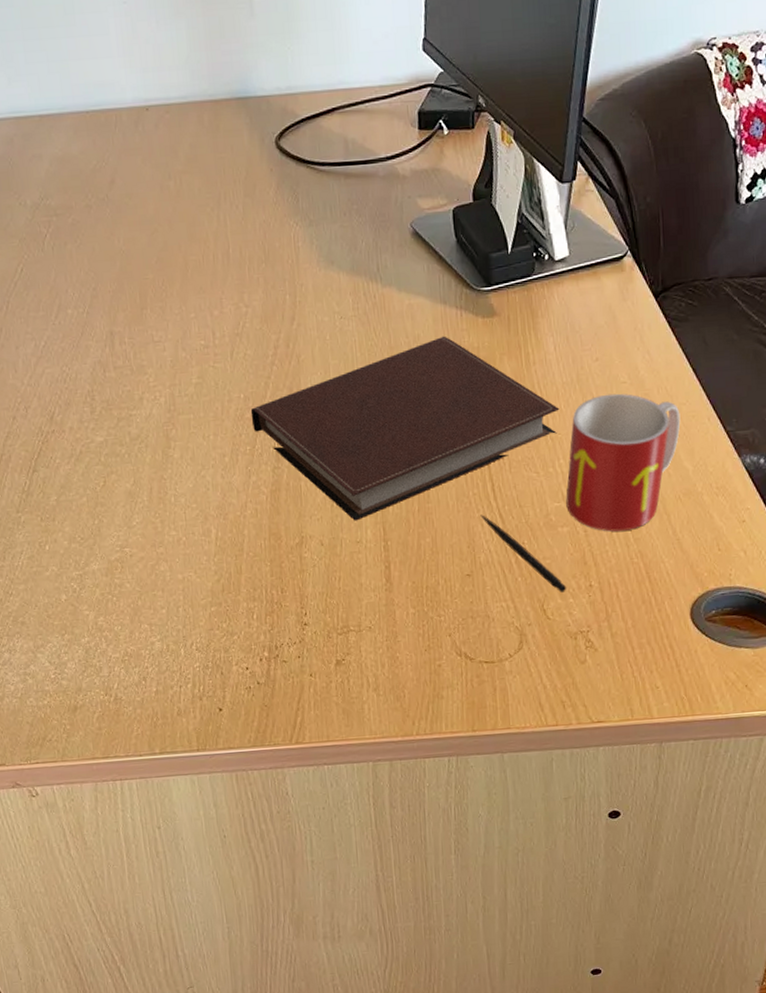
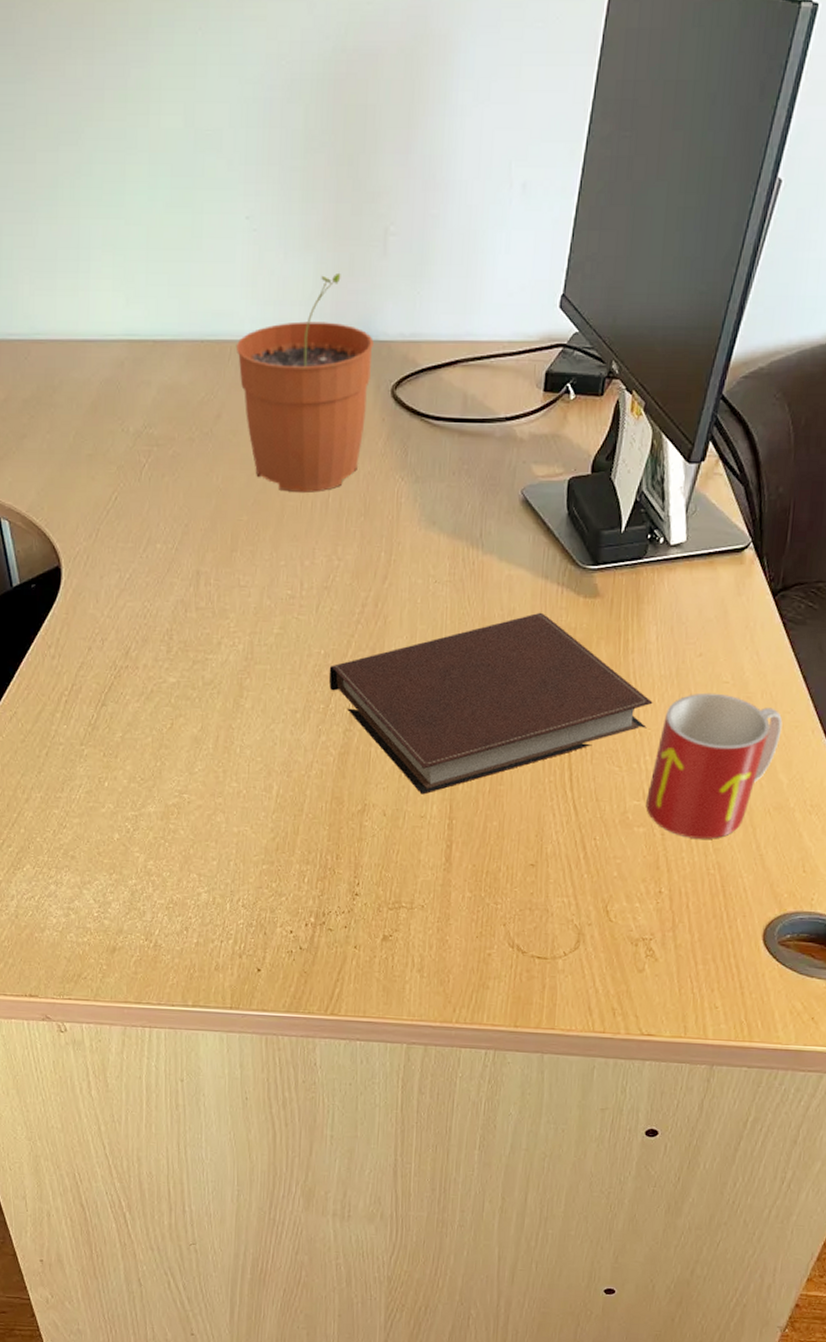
plant pot: none [120,35,255,247] -> present [235,272,374,493]
pen: present [480,515,567,593] -> none [553,804,635,895]

